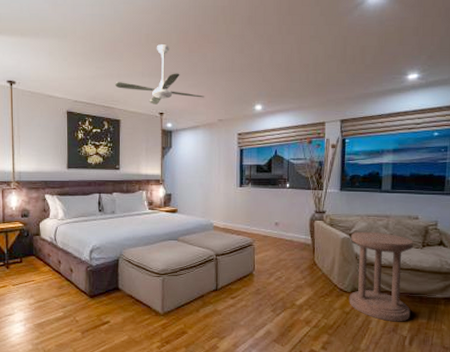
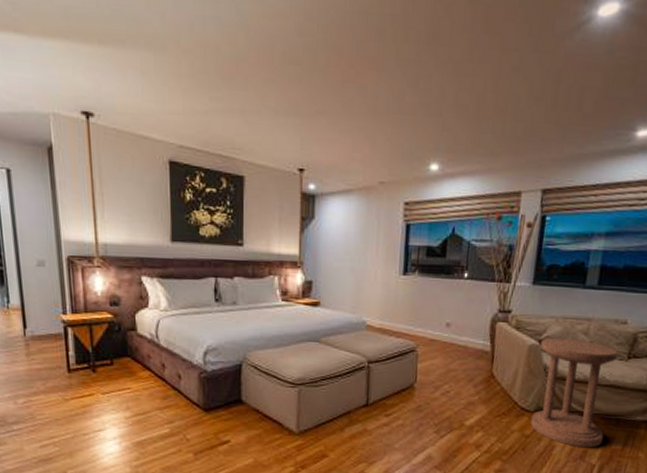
ceiling fan: present [115,44,204,105] -> none [237,68,361,157]

